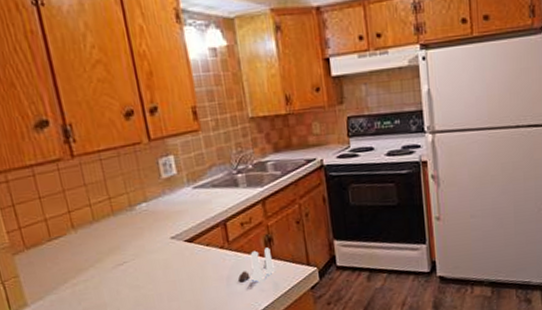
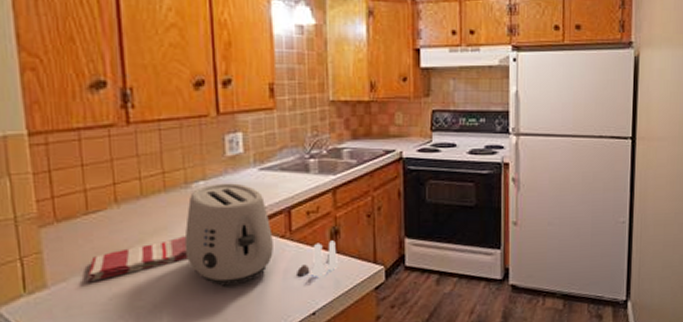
dish towel: none [58,253,142,298] -> present [86,236,189,281]
toaster: none [134,202,216,295] -> present [184,183,273,286]

